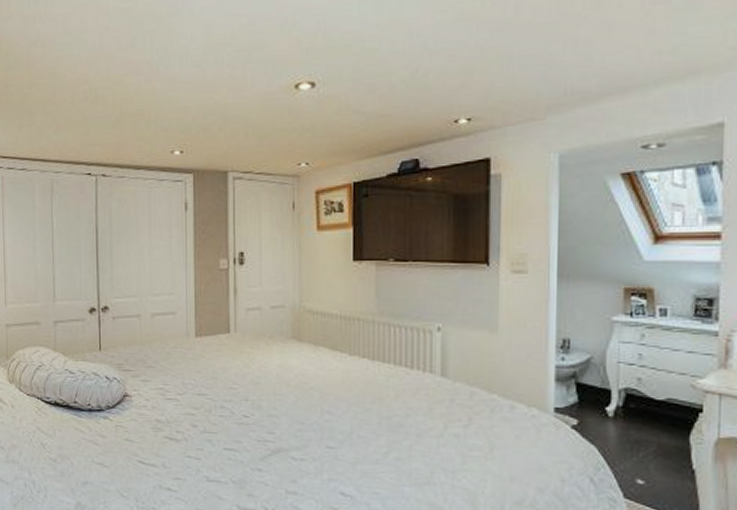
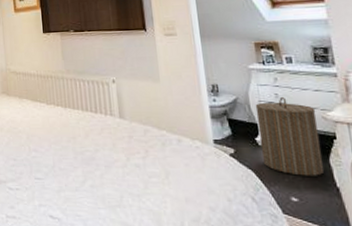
laundry hamper: none [610,357,685,456] -> present [255,96,325,176]

